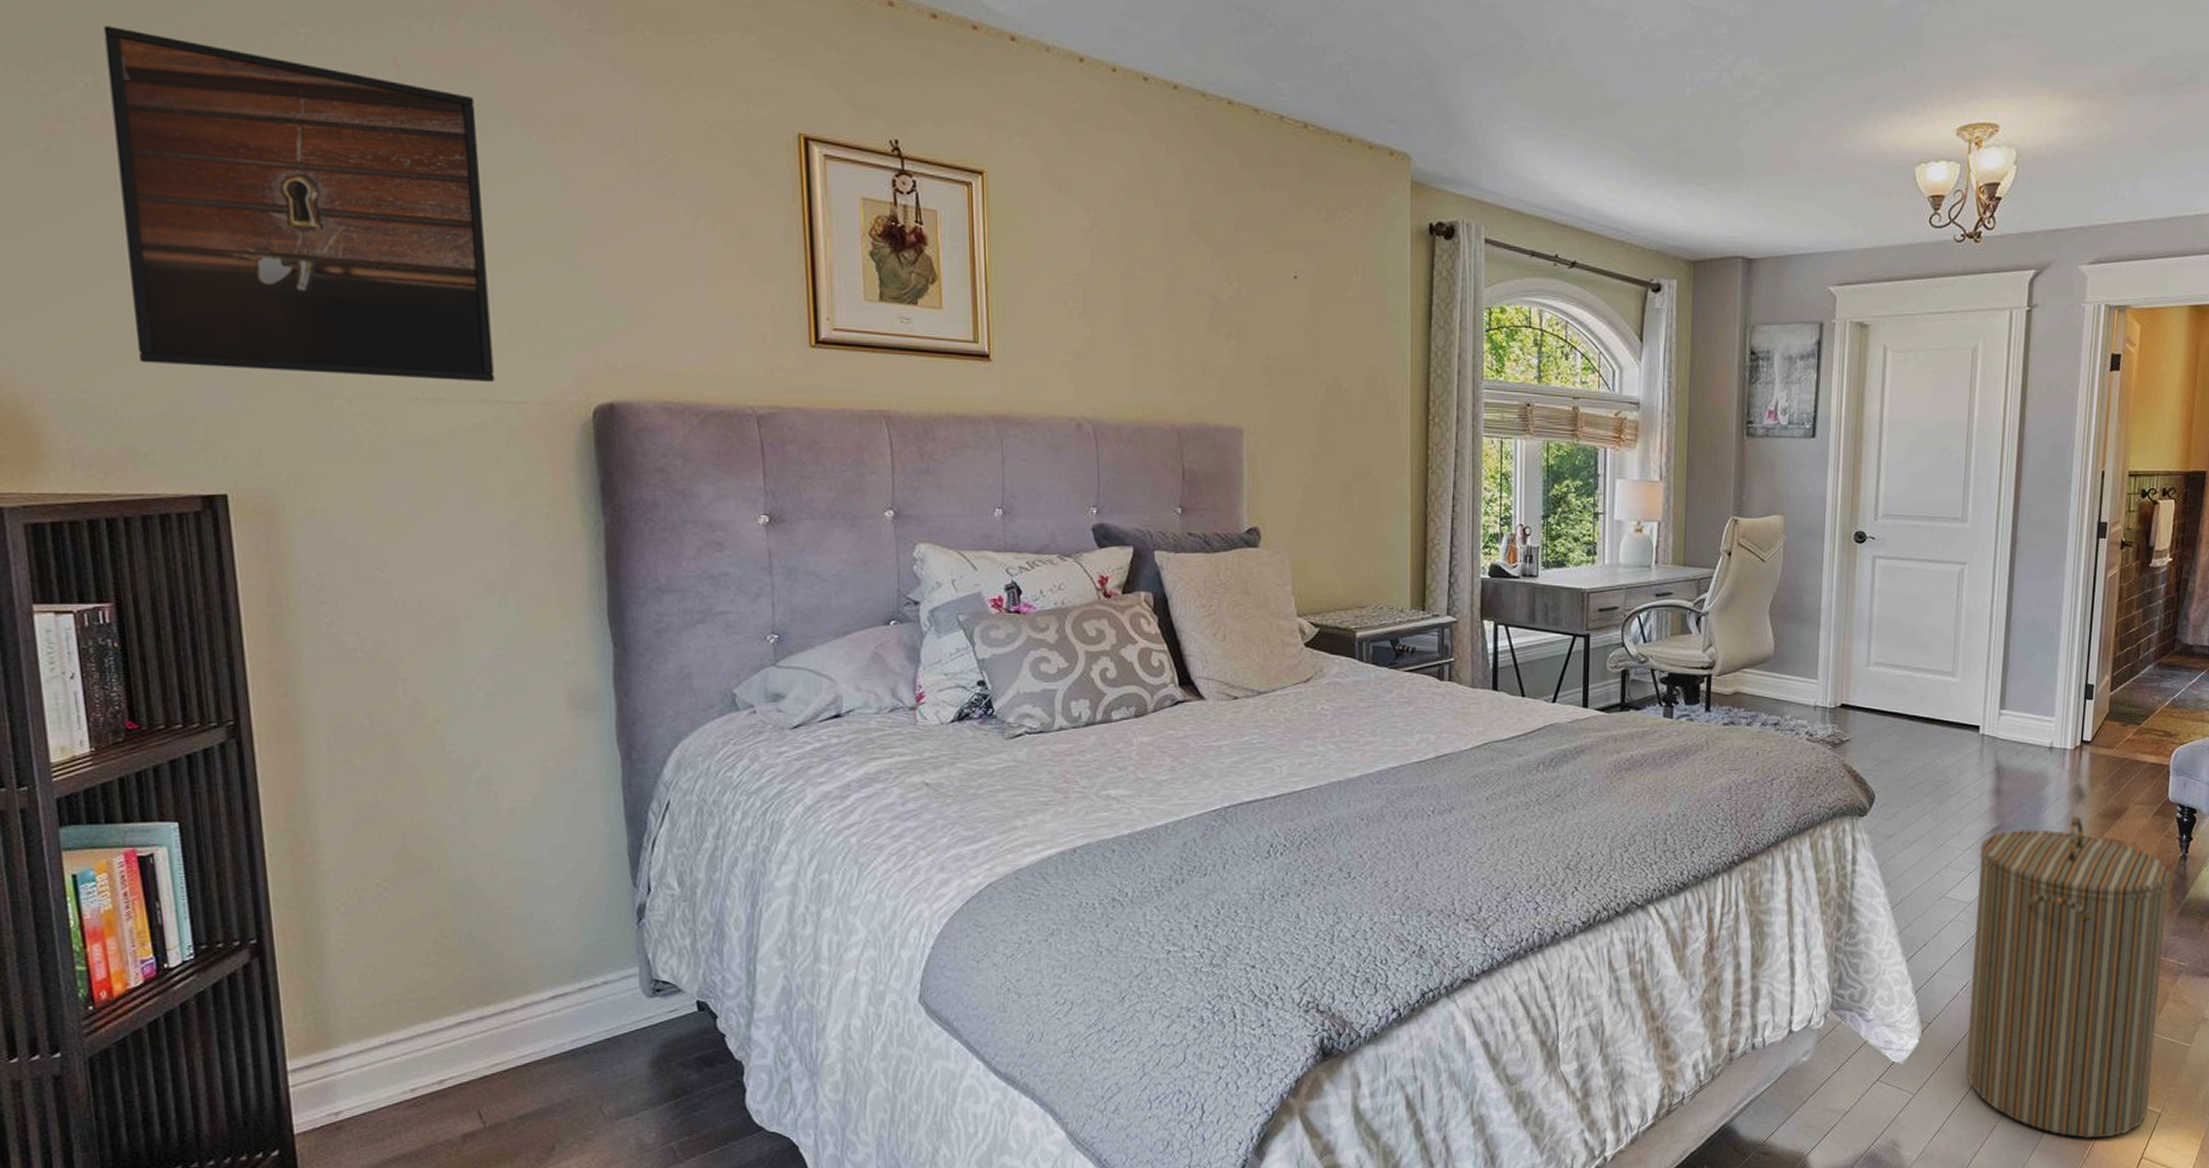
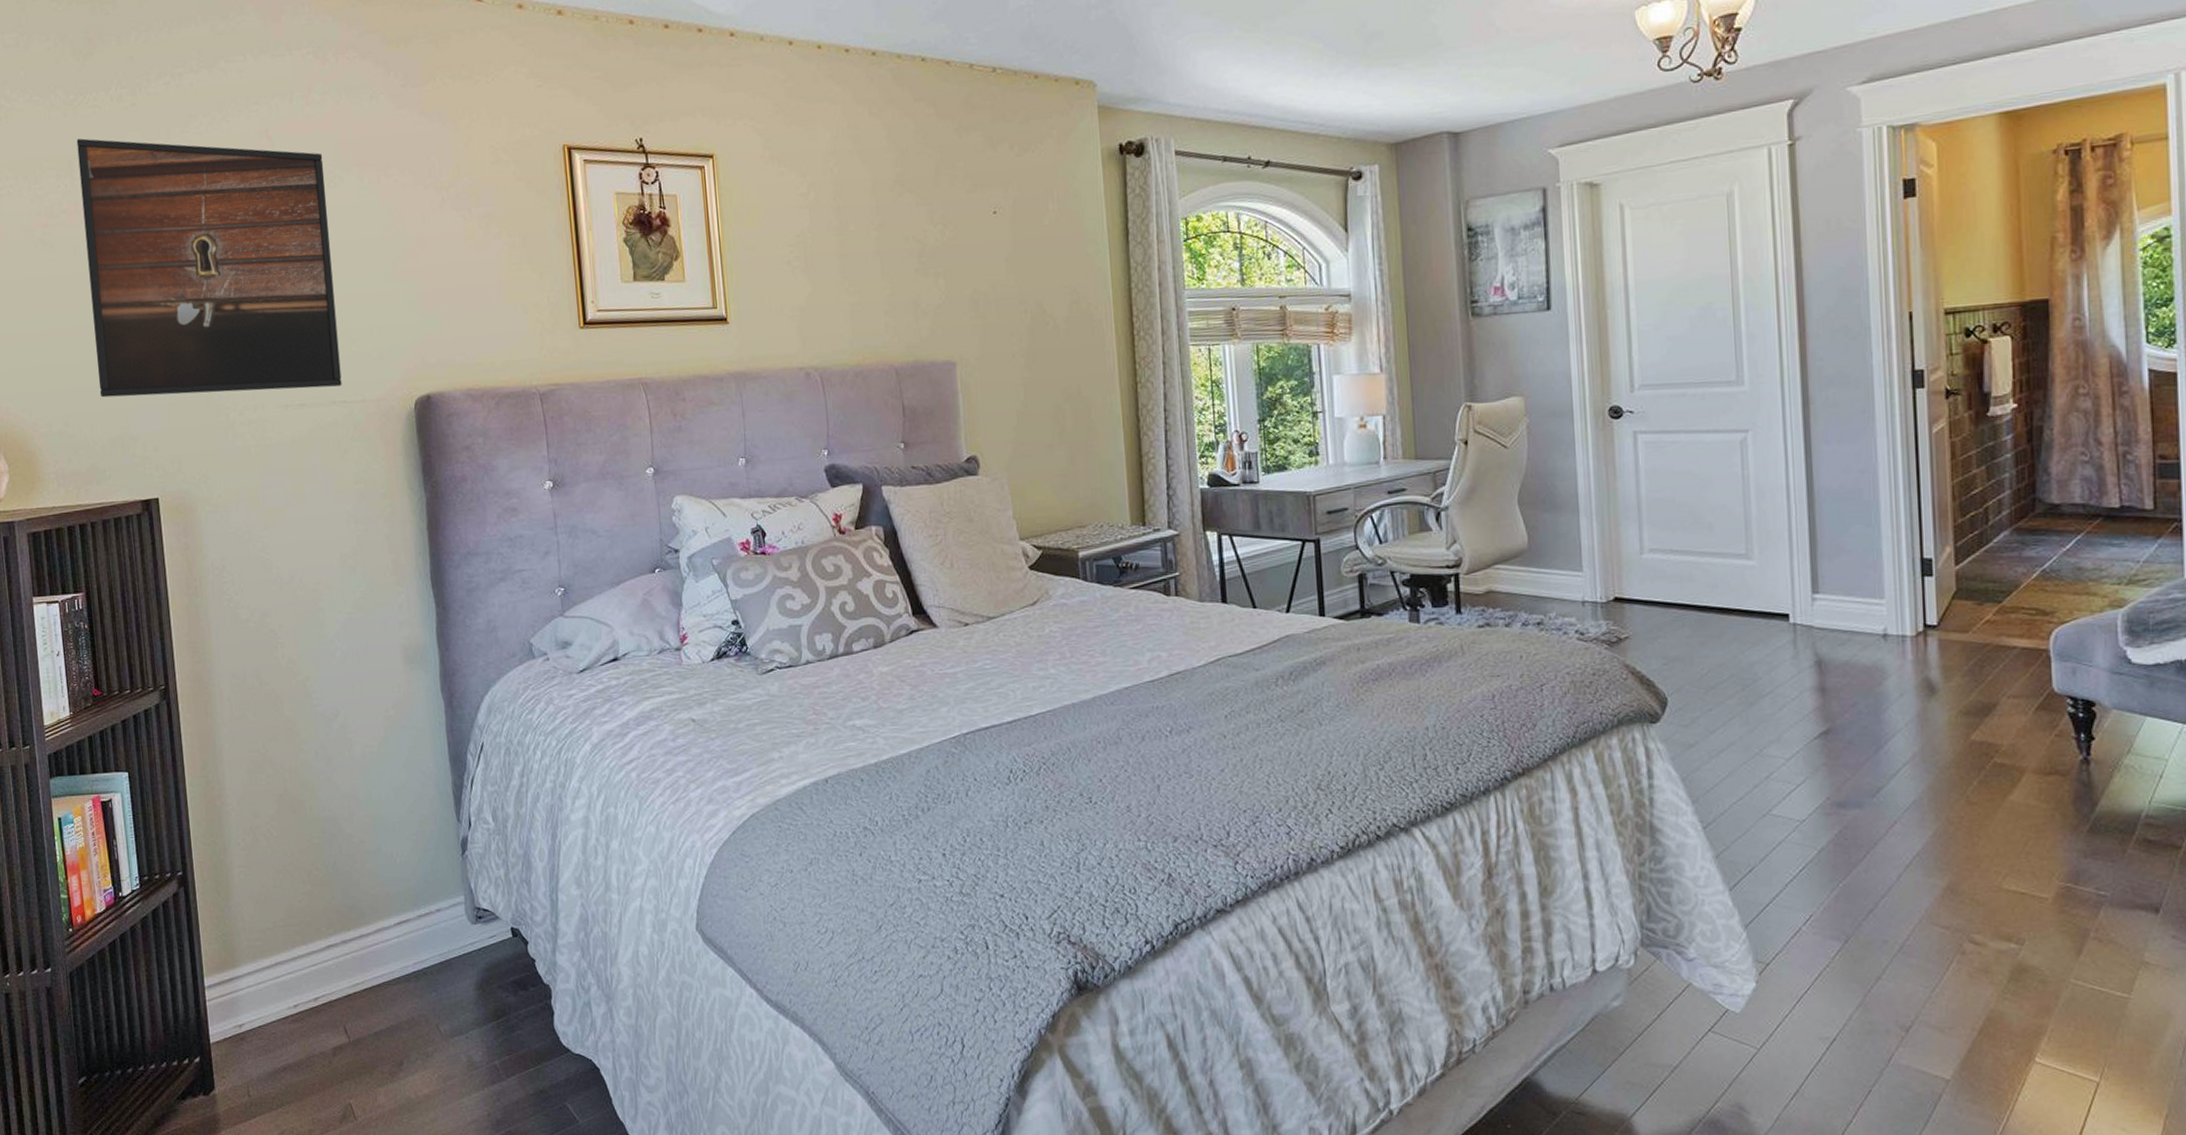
laundry hamper: present [1965,815,2171,1138] -> none [1808,714,2080,1111]

